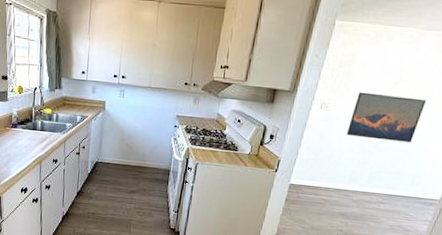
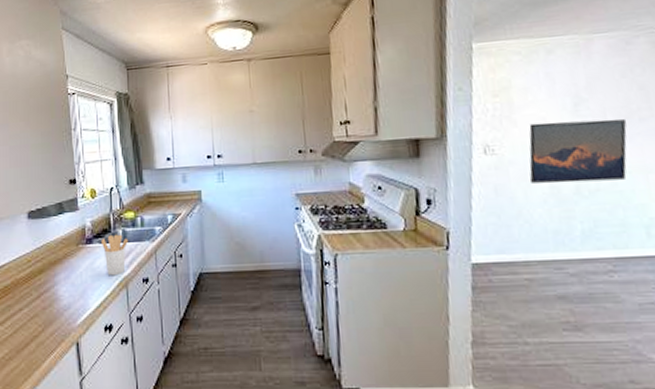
utensil holder: none [24,123,45,155] -> present [102,234,128,276]

